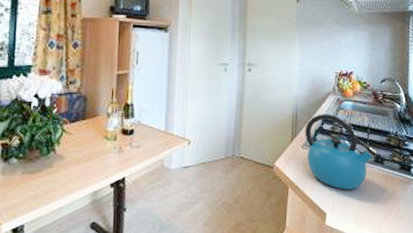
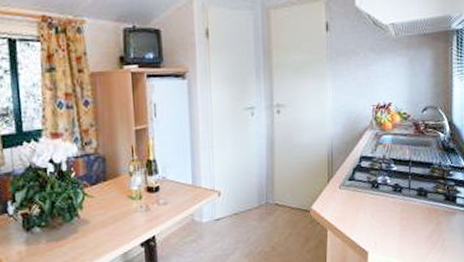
kettle: present [305,114,379,190] -> none [342,150,421,227]

